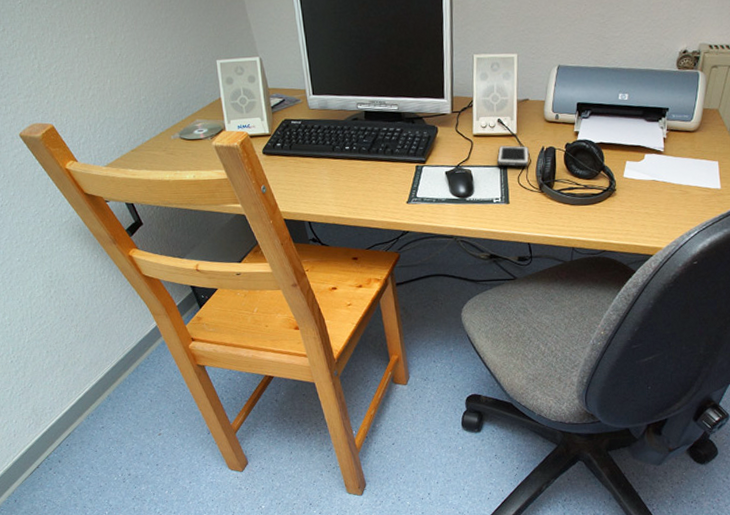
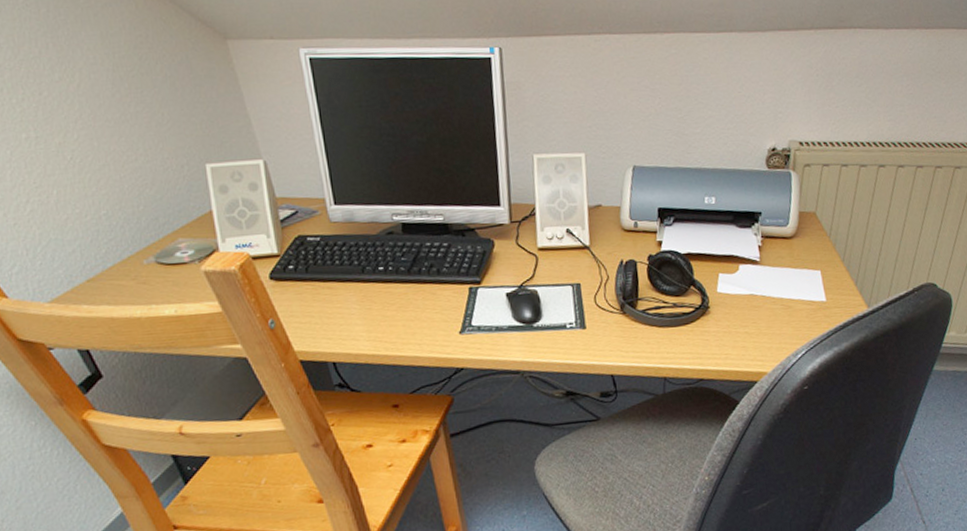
cell phone: present [497,145,529,167] -> none [568,259,607,284]

